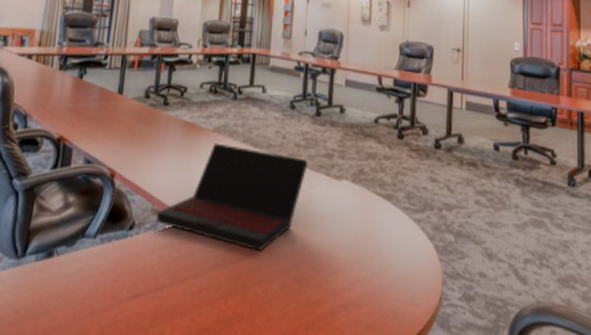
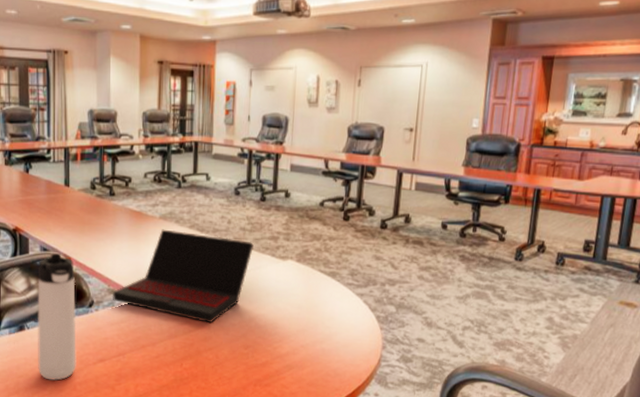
thermos bottle: none [62,166,118,321] -> present [37,253,77,381]

